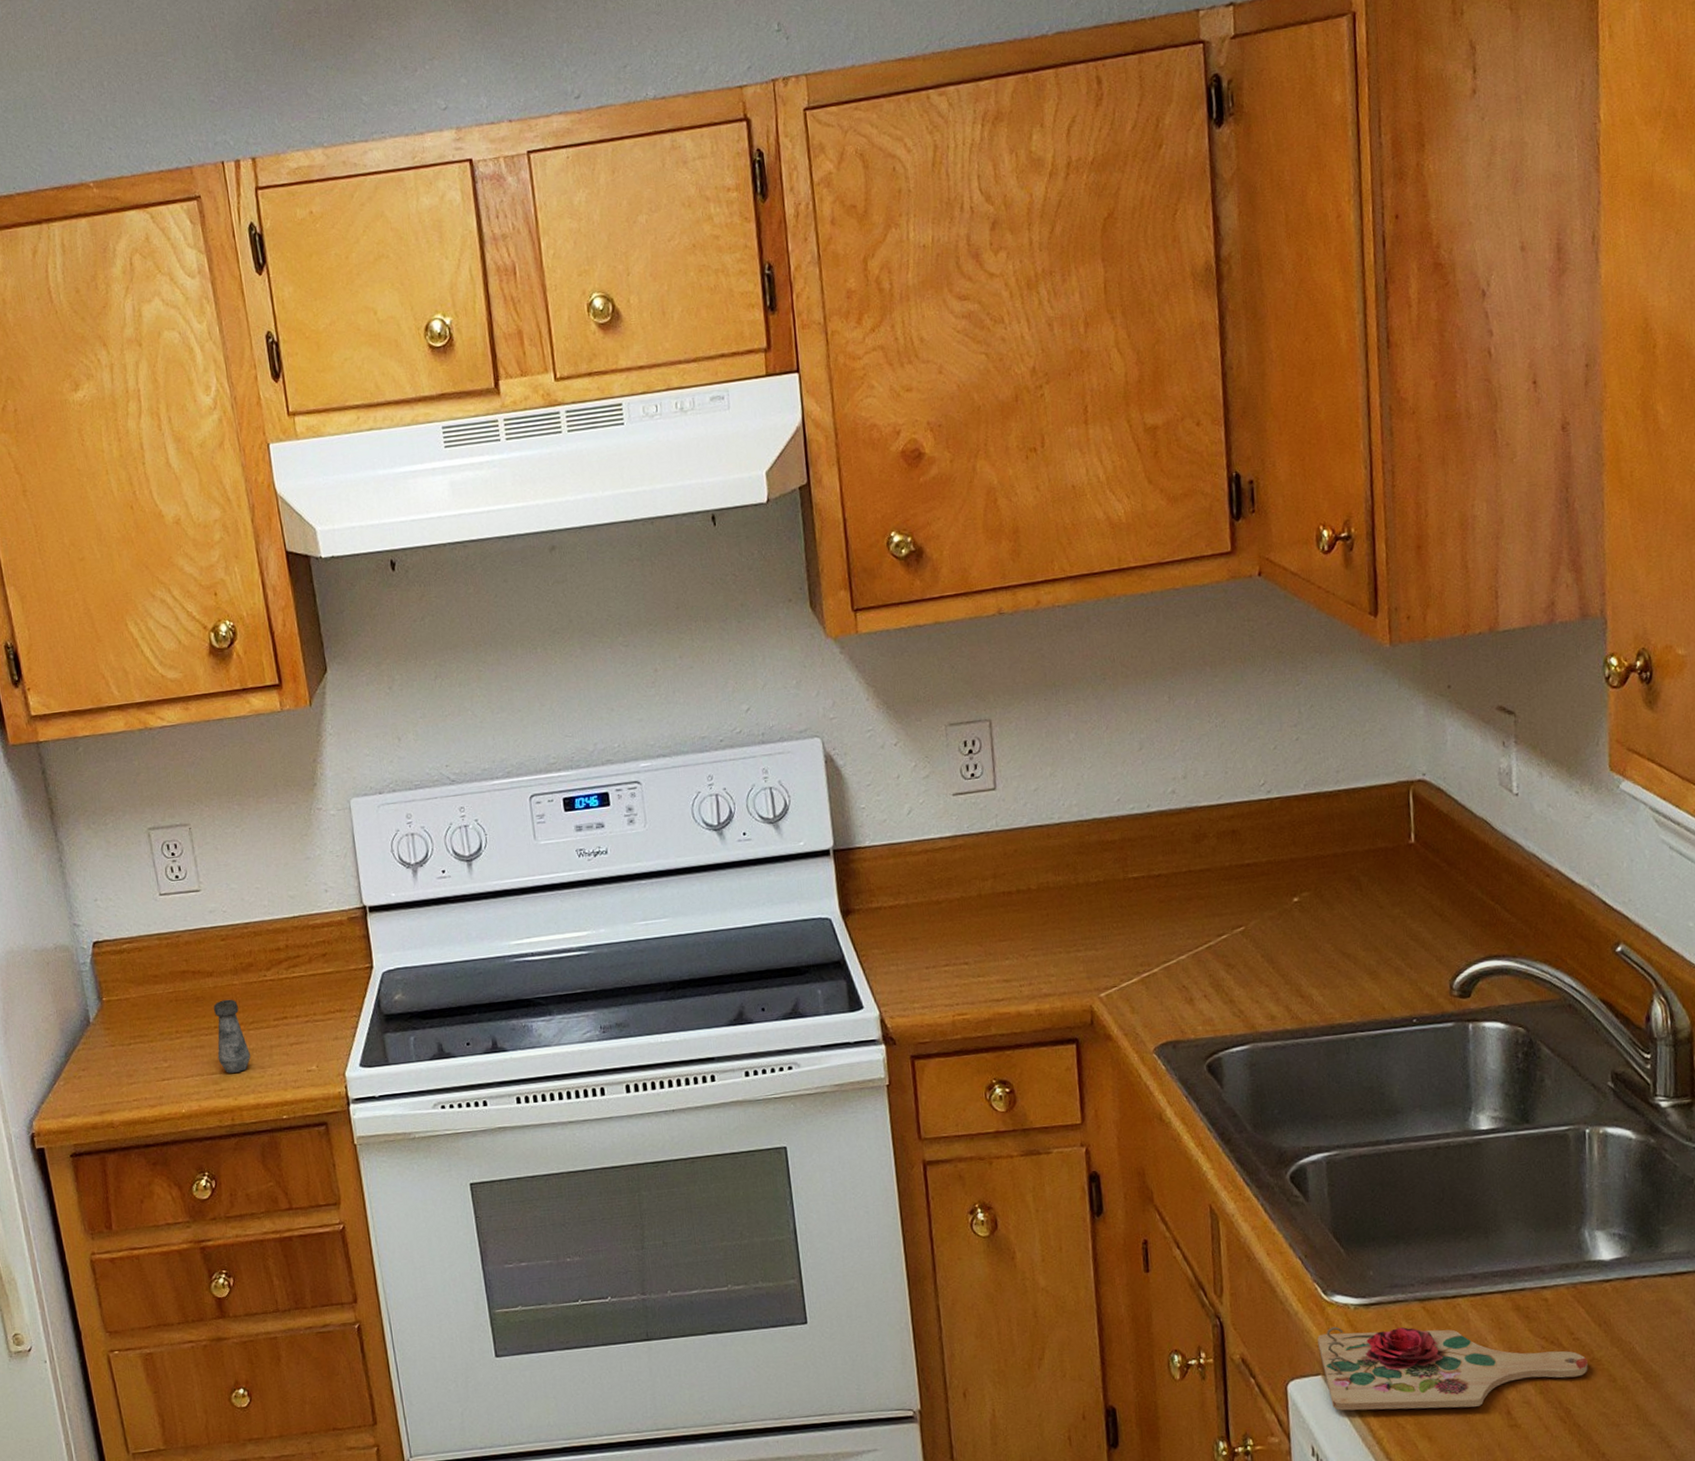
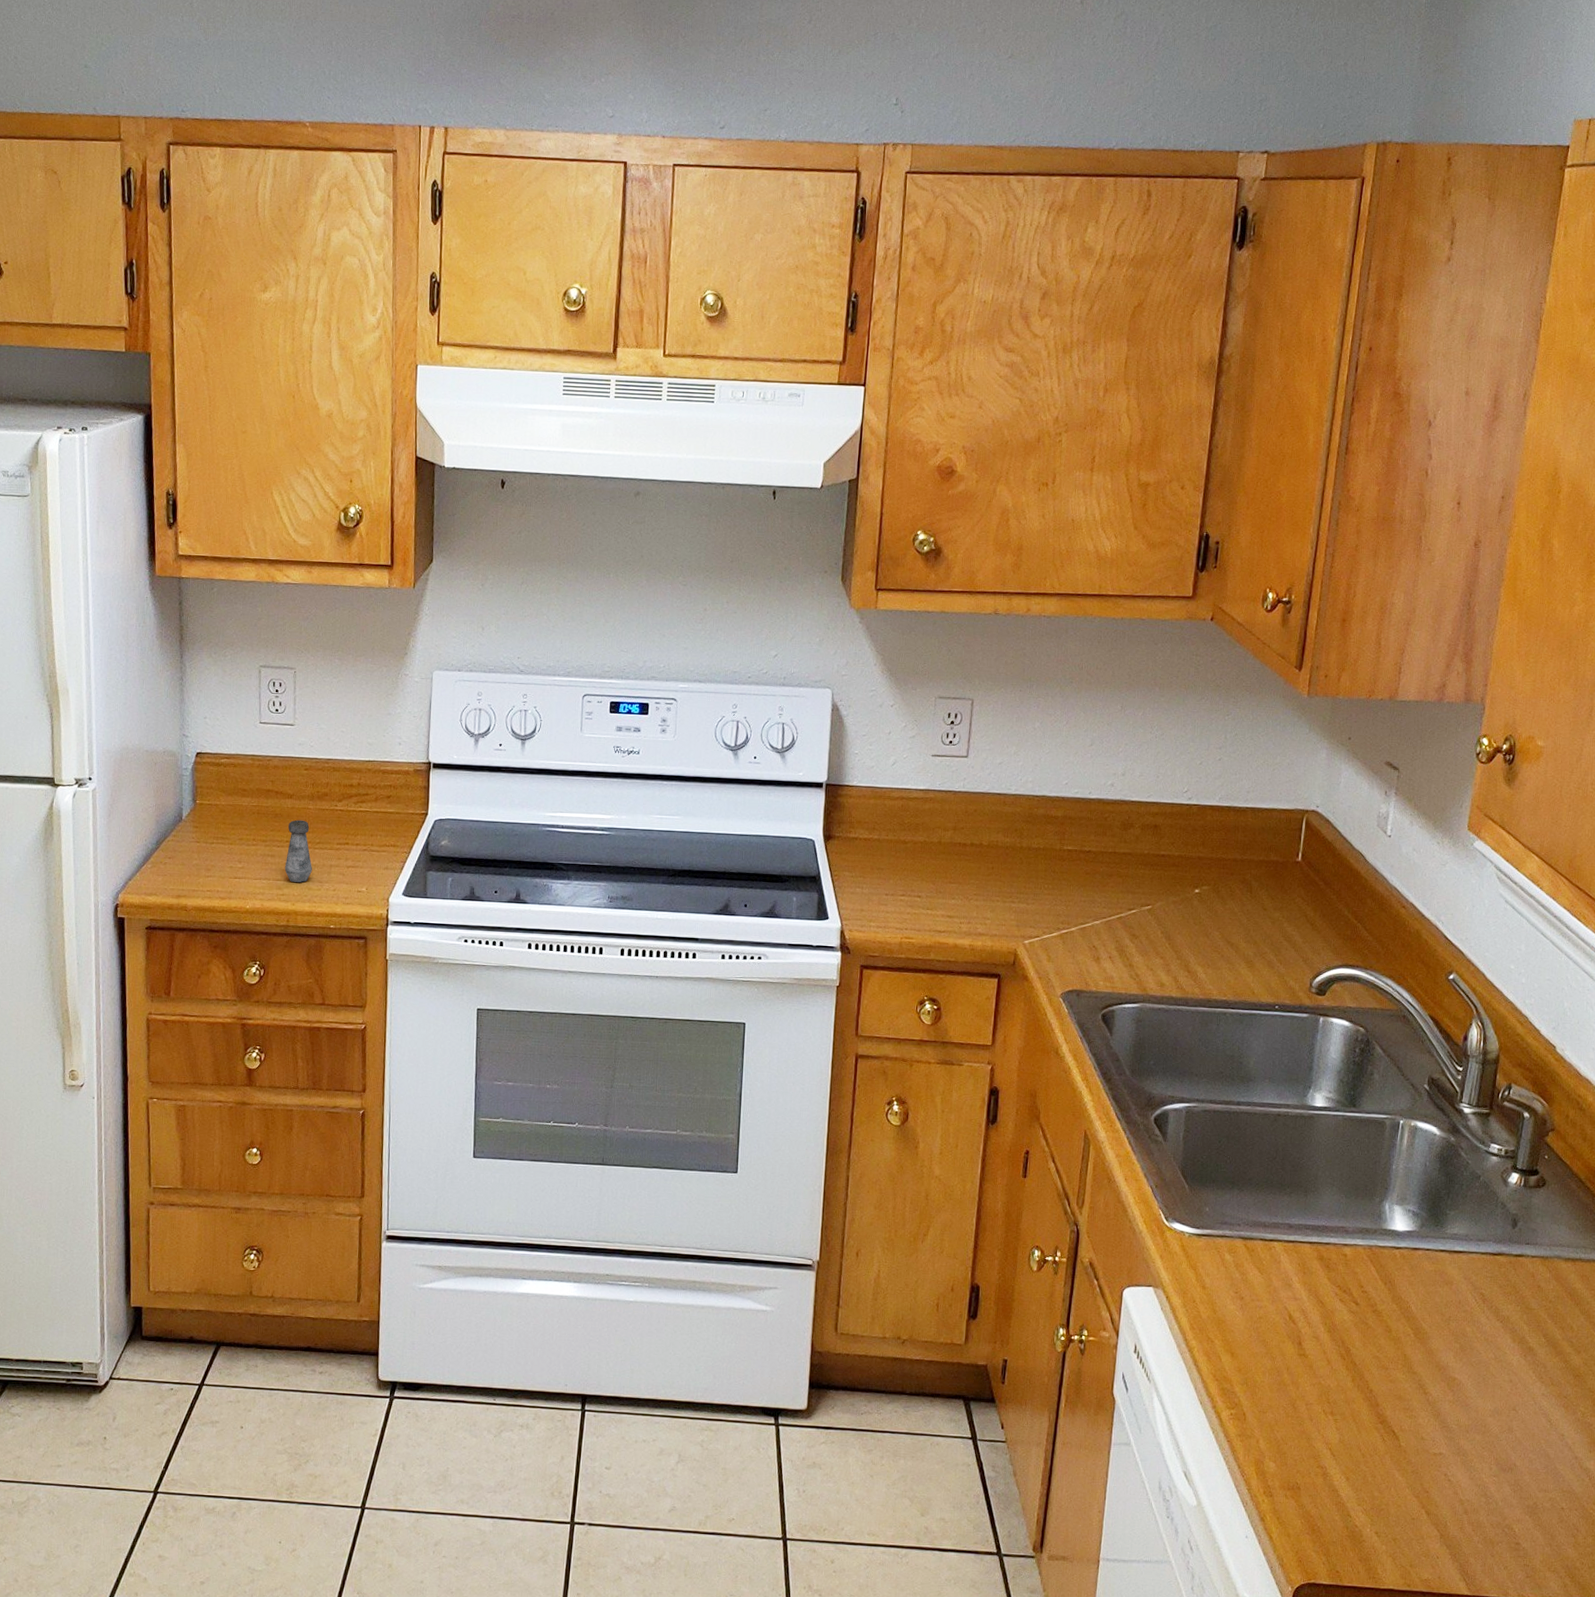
cutting board: present [1317,1326,1588,1411] -> none [1154,1248,1371,1334]

